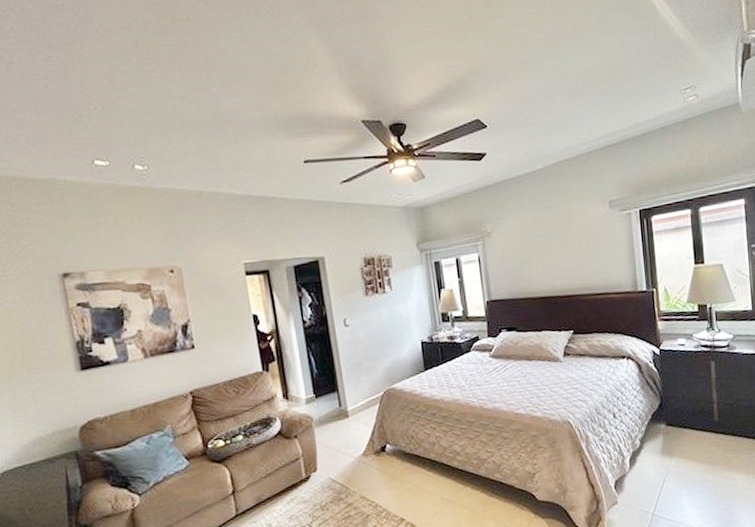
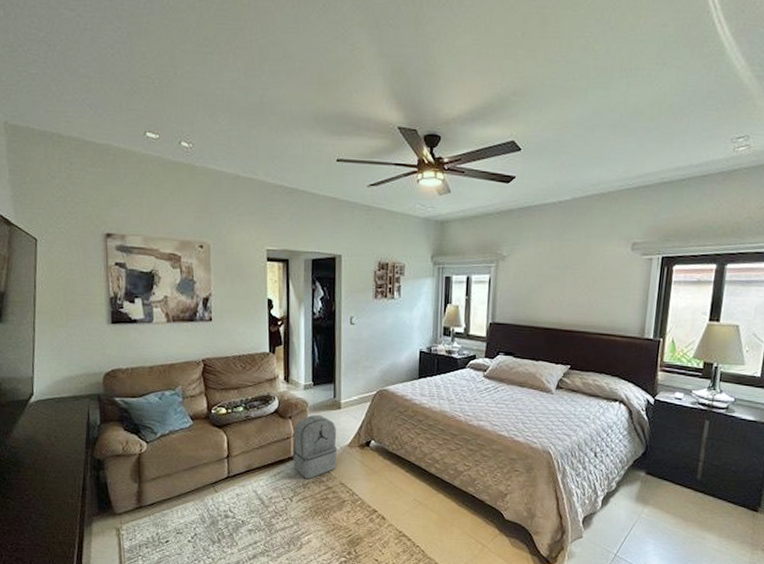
backpack: none [302,427,354,500] -> present [292,414,338,479]

